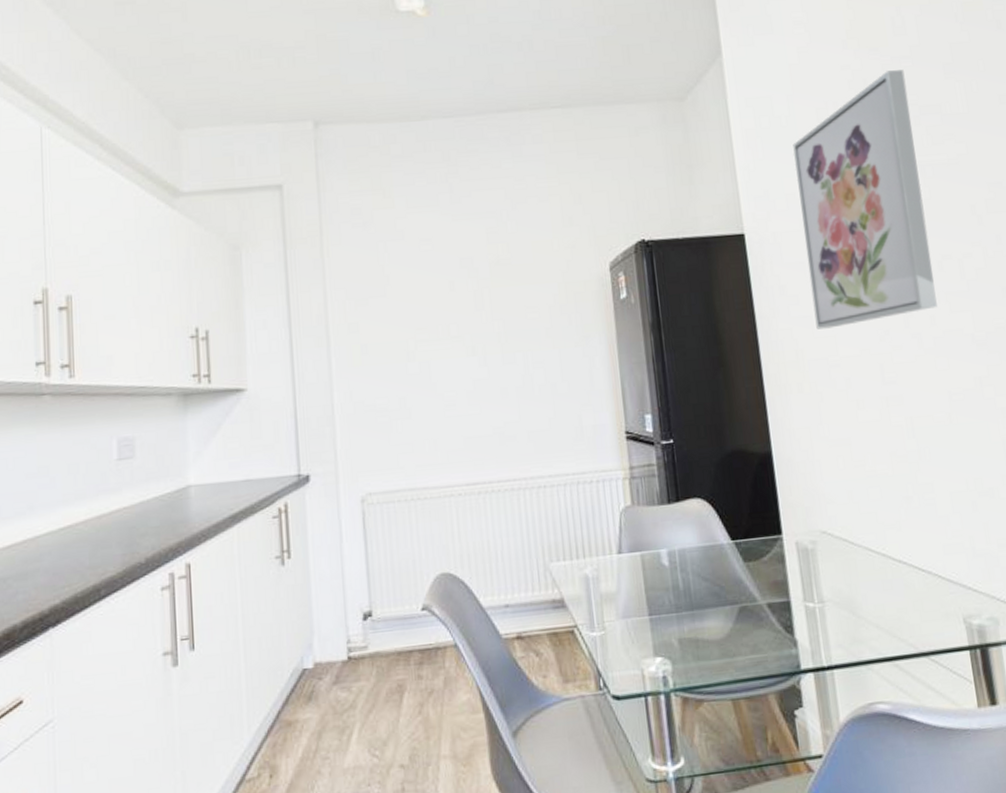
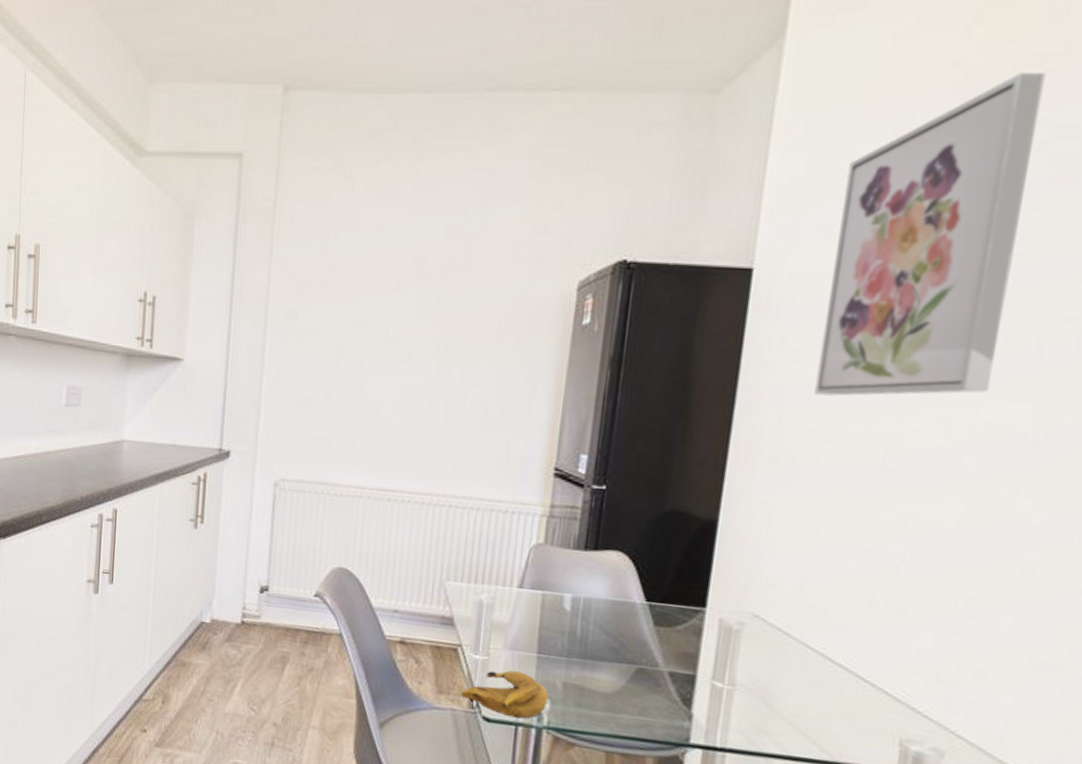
banana: none [587,638,669,689] -> present [461,670,549,719]

